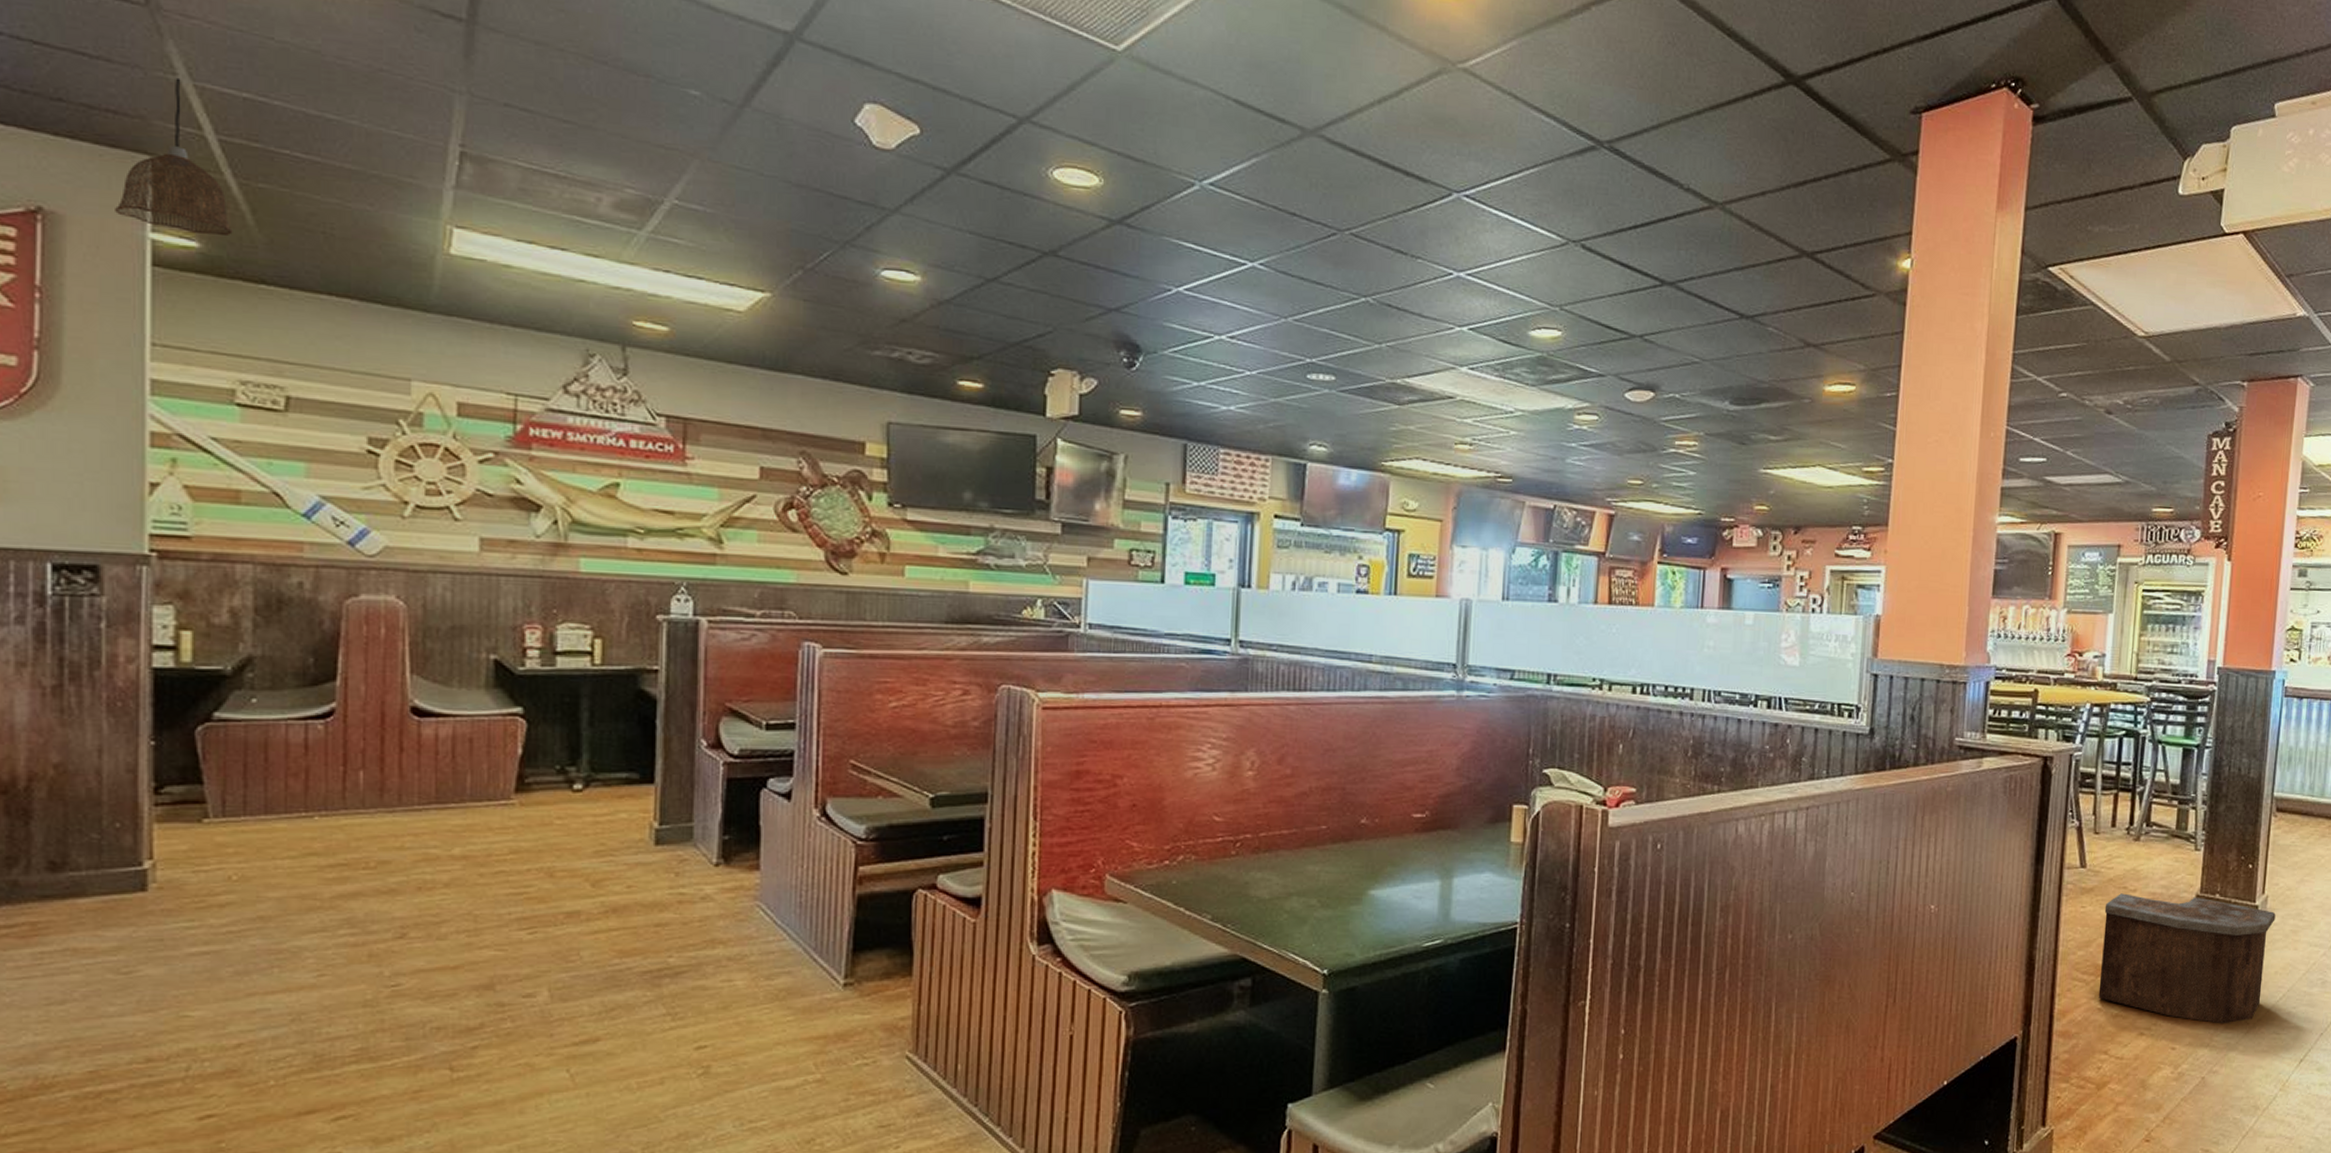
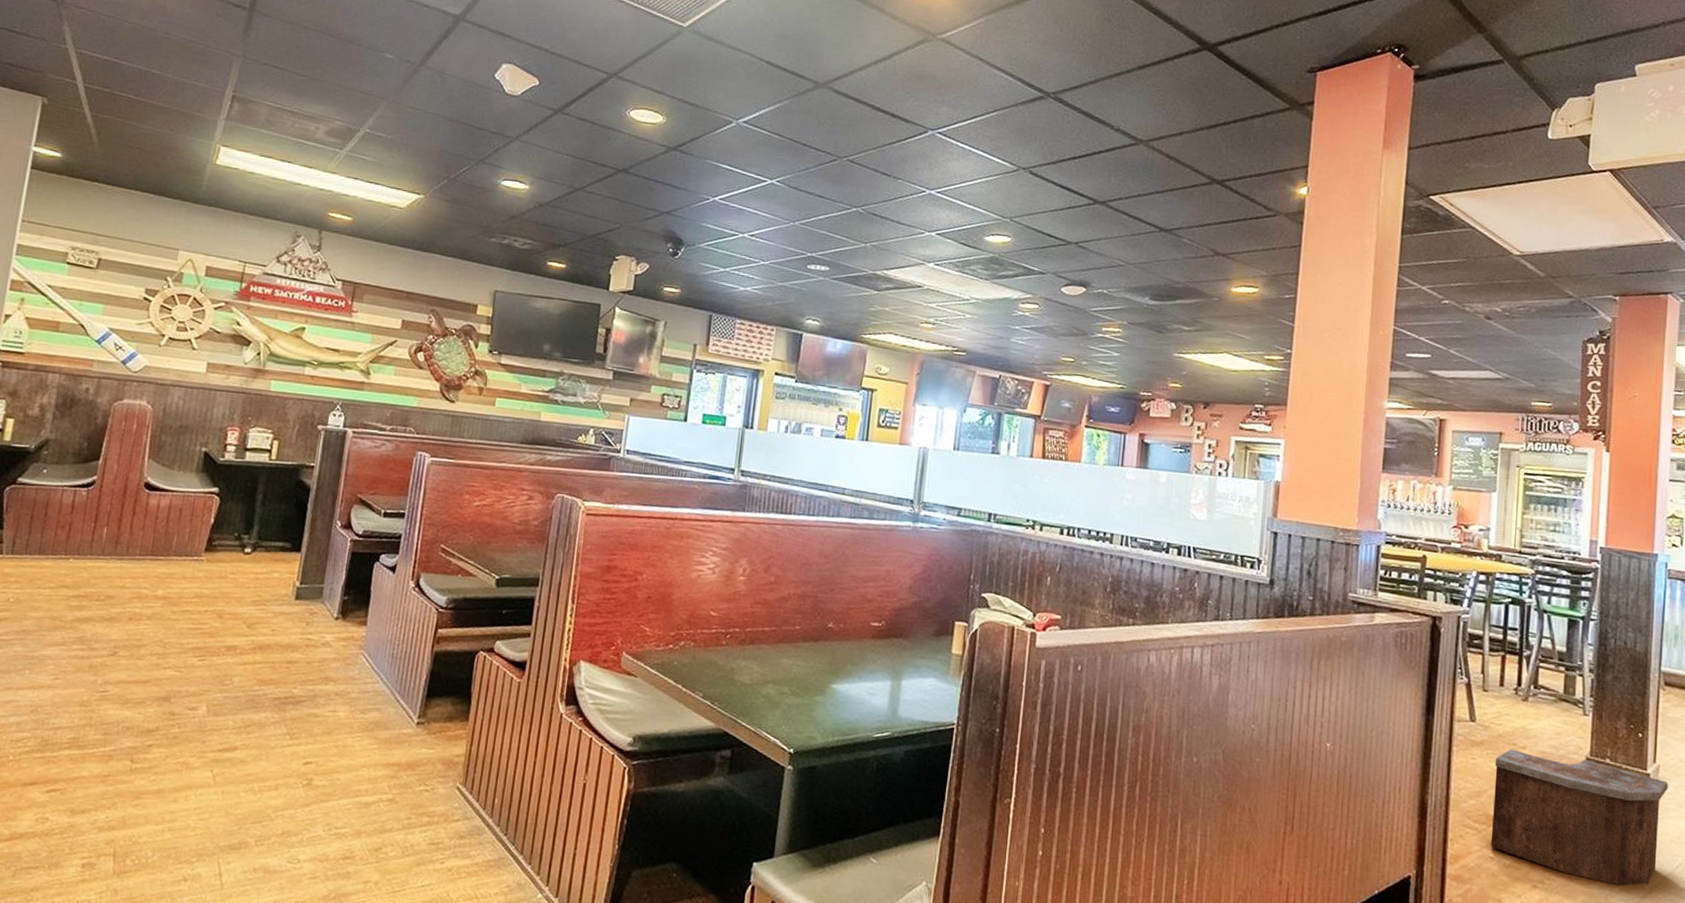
pendant lamp: present [115,77,233,237] -> none [15,46,83,150]

